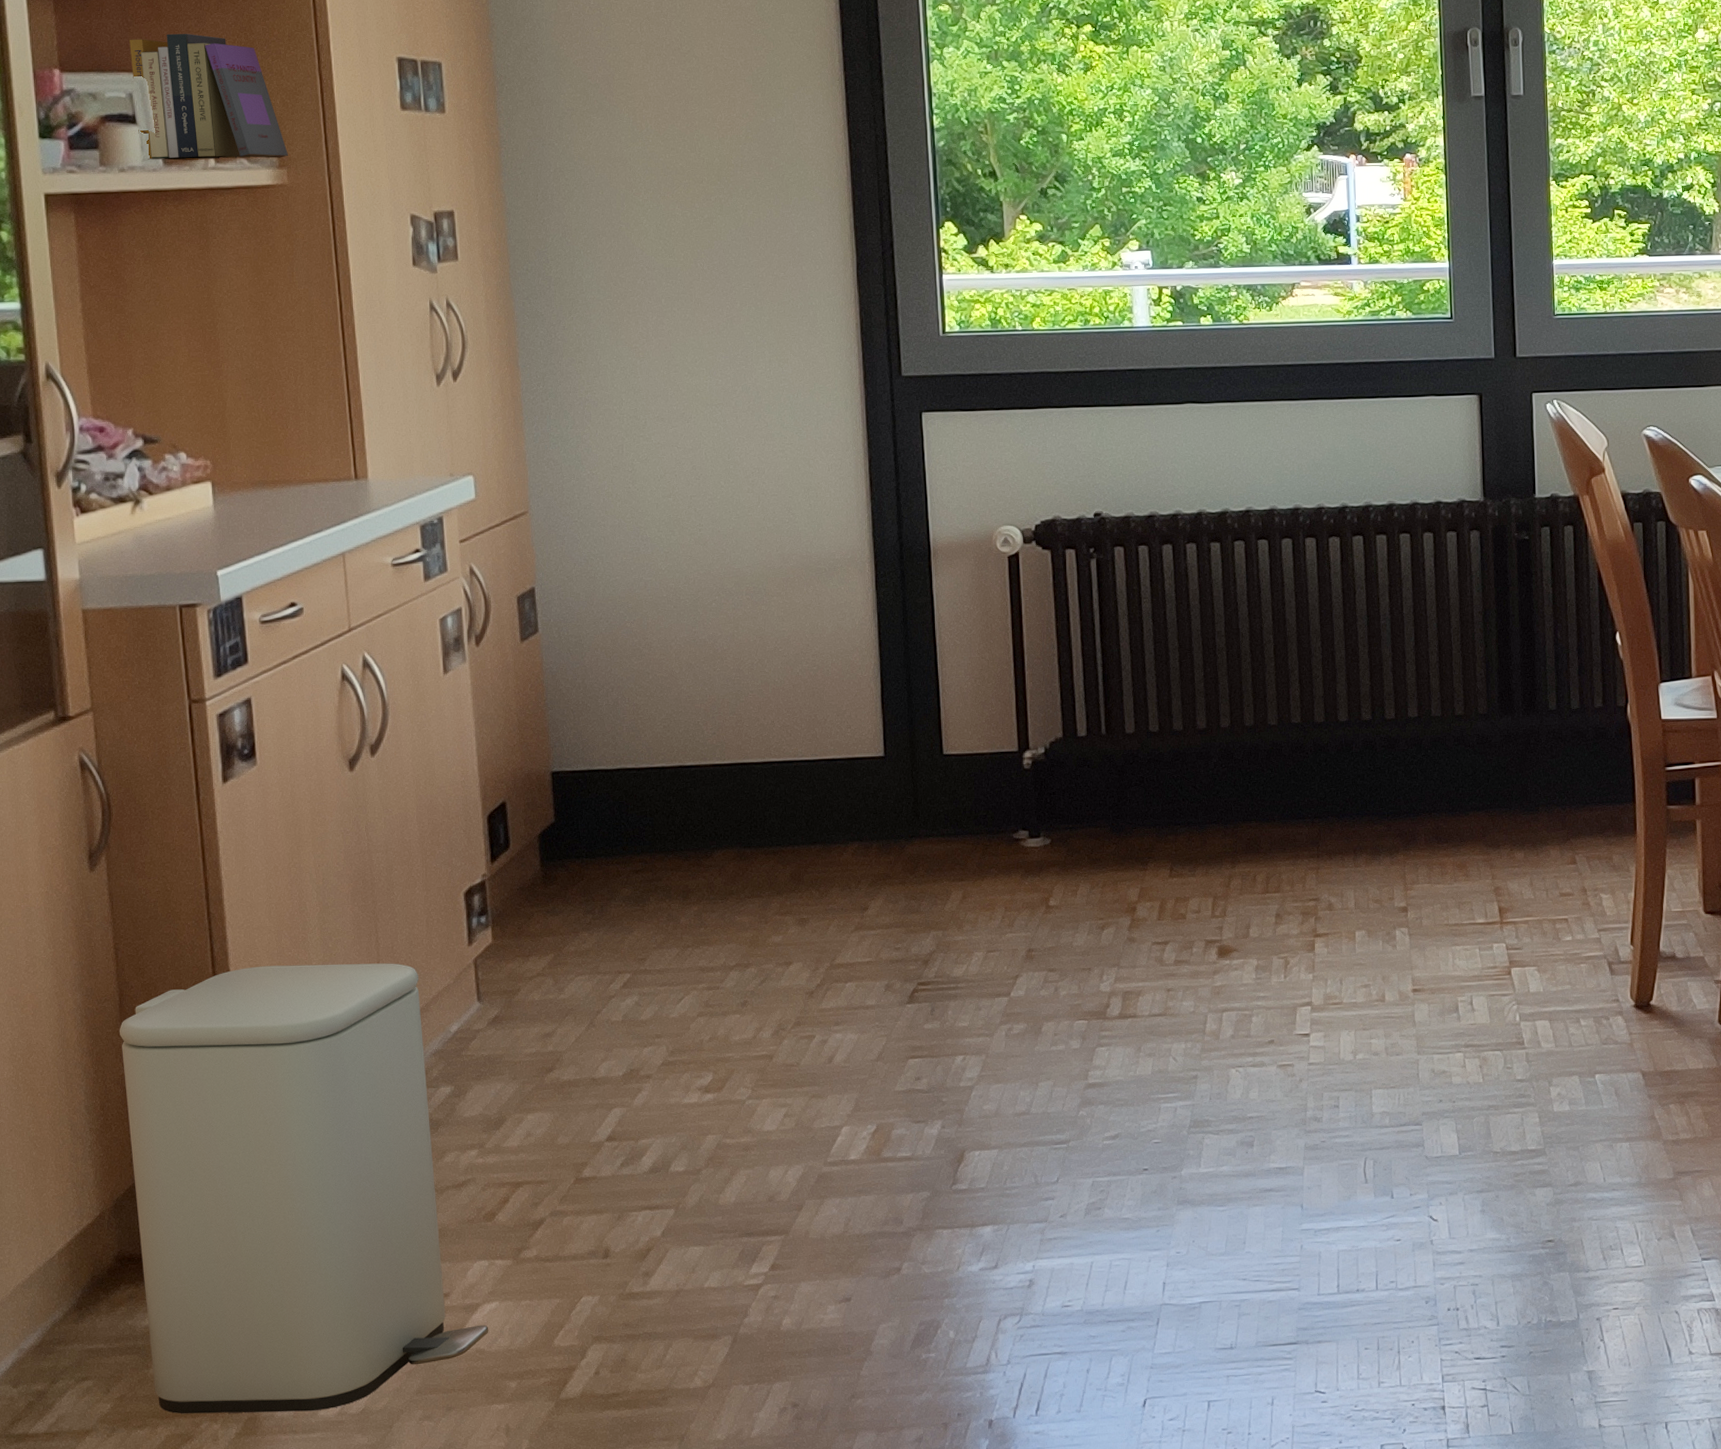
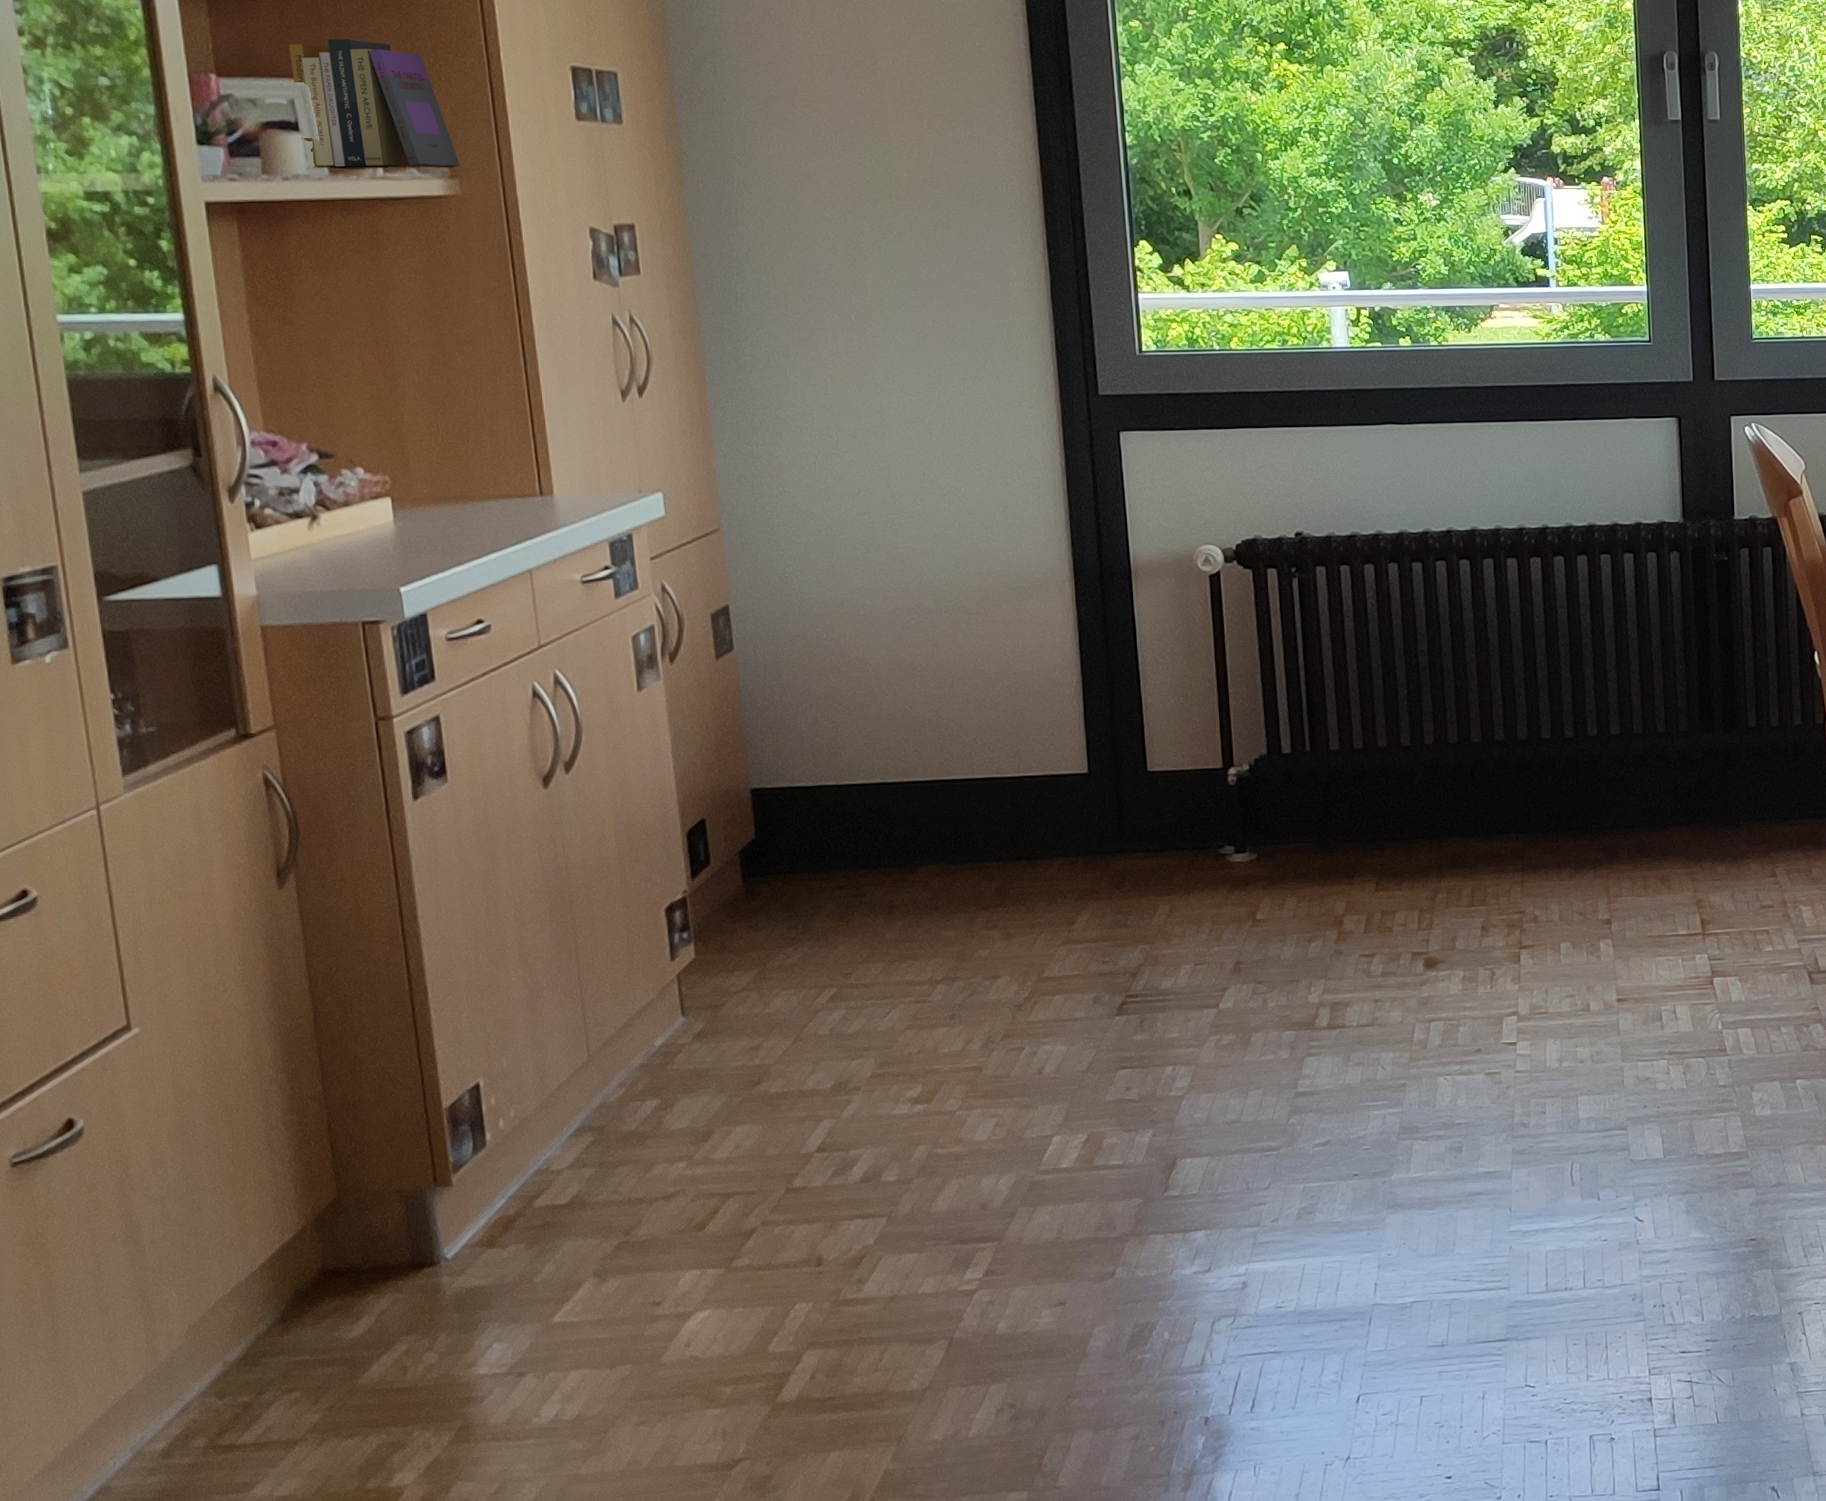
pedal bin: present [119,963,489,1414] -> none [314,978,703,1423]

